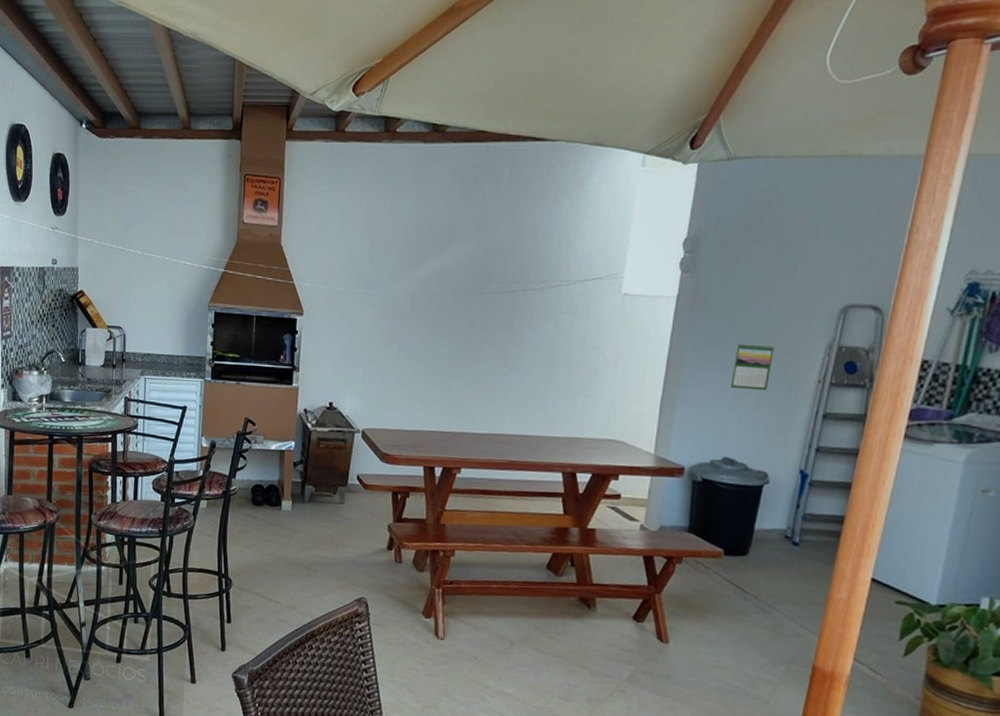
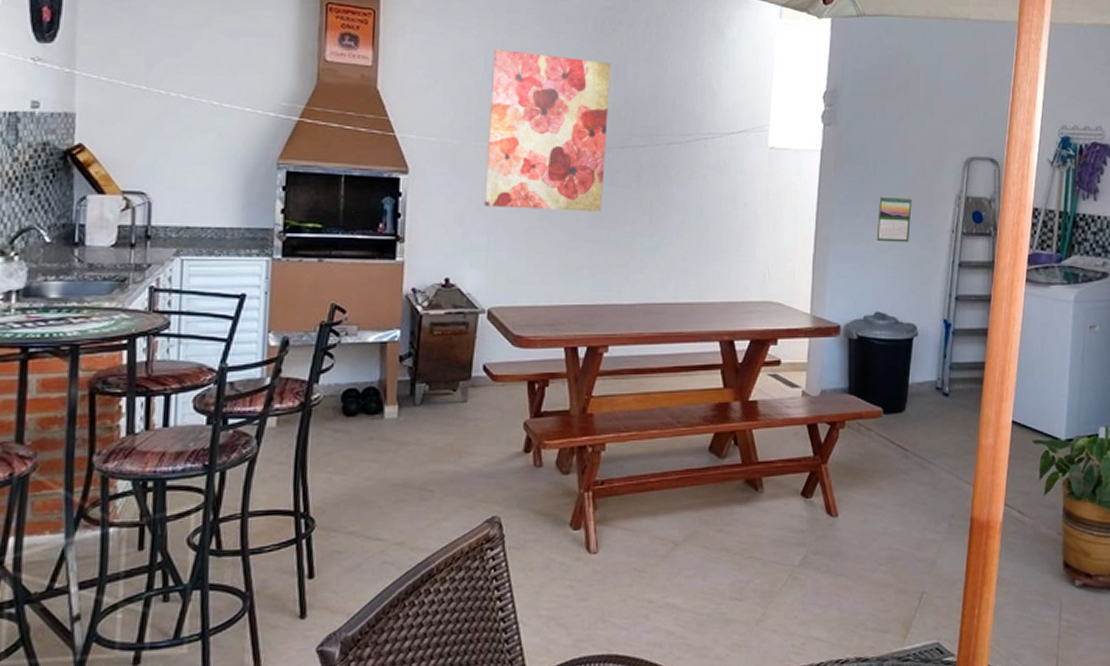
wall art: none [362,208,474,351] -> present [484,49,611,212]

